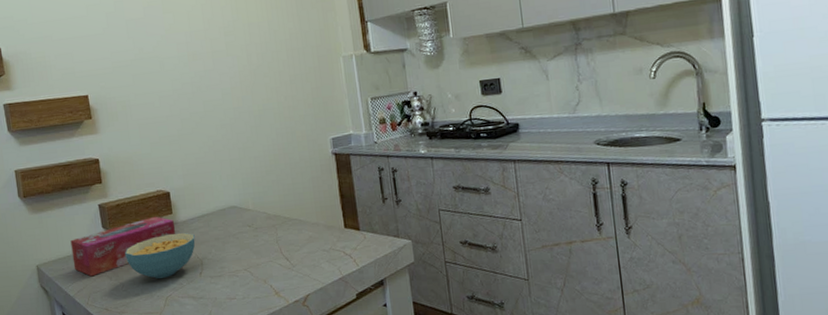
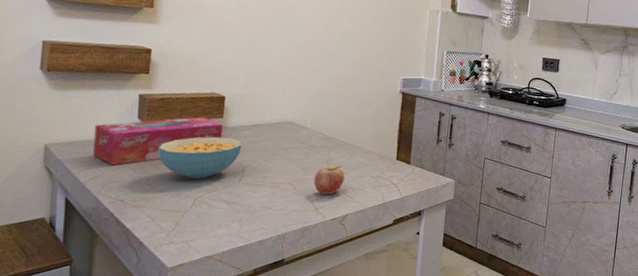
fruit: none [267,243,298,277] -> present [313,165,345,195]

